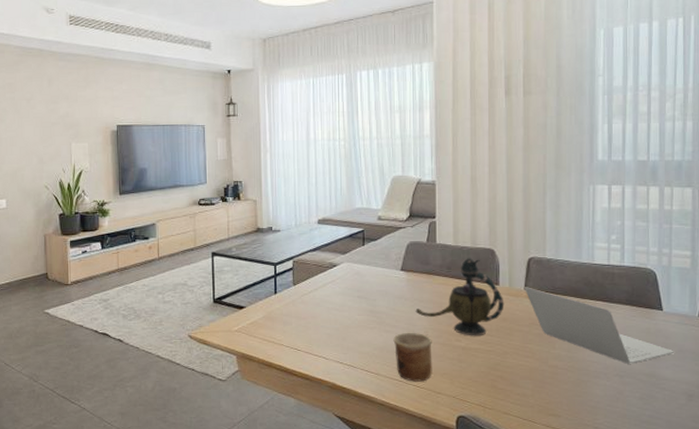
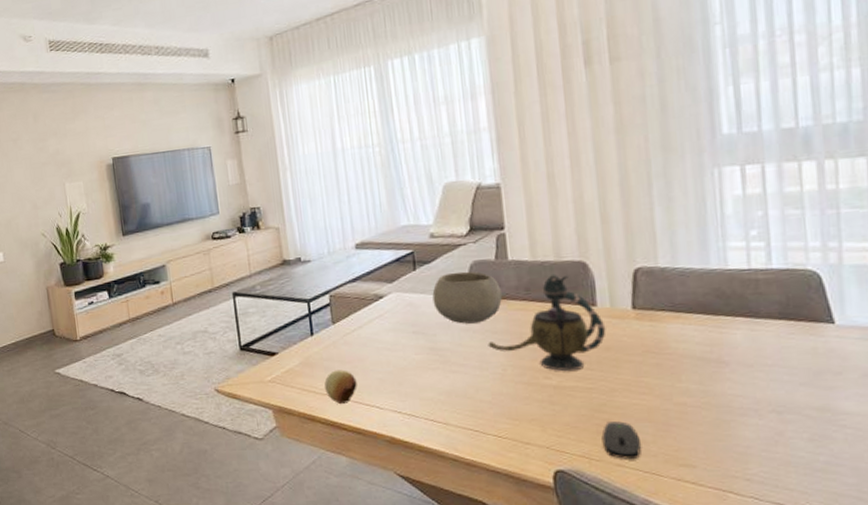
fruit: none [282,324,309,354] -> present [324,370,357,405]
bowl: none [376,249,430,293] -> present [432,271,503,324]
cup: present [393,332,433,382] -> none [462,371,517,431]
computer mouse: none [495,378,523,408] -> present [601,421,642,459]
laptop: present [524,287,674,364] -> none [631,305,856,396]

